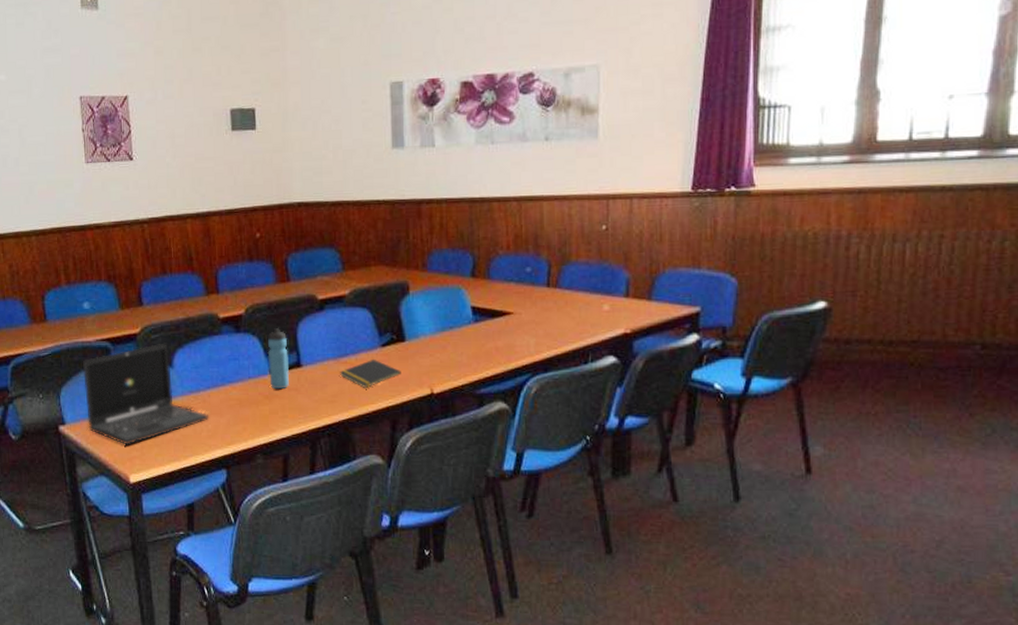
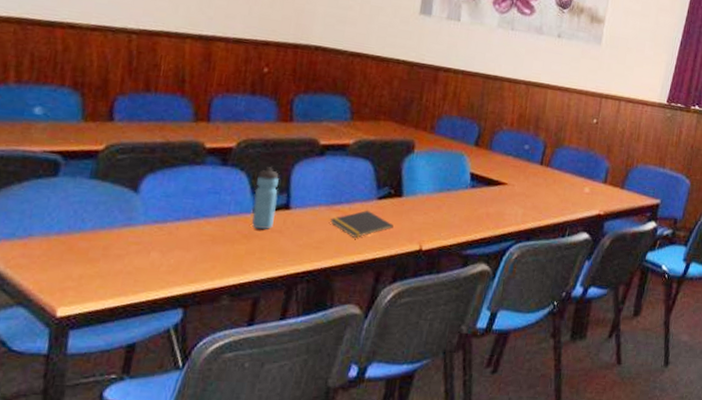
laptop: present [83,343,209,445] -> none [11,164,174,274]

